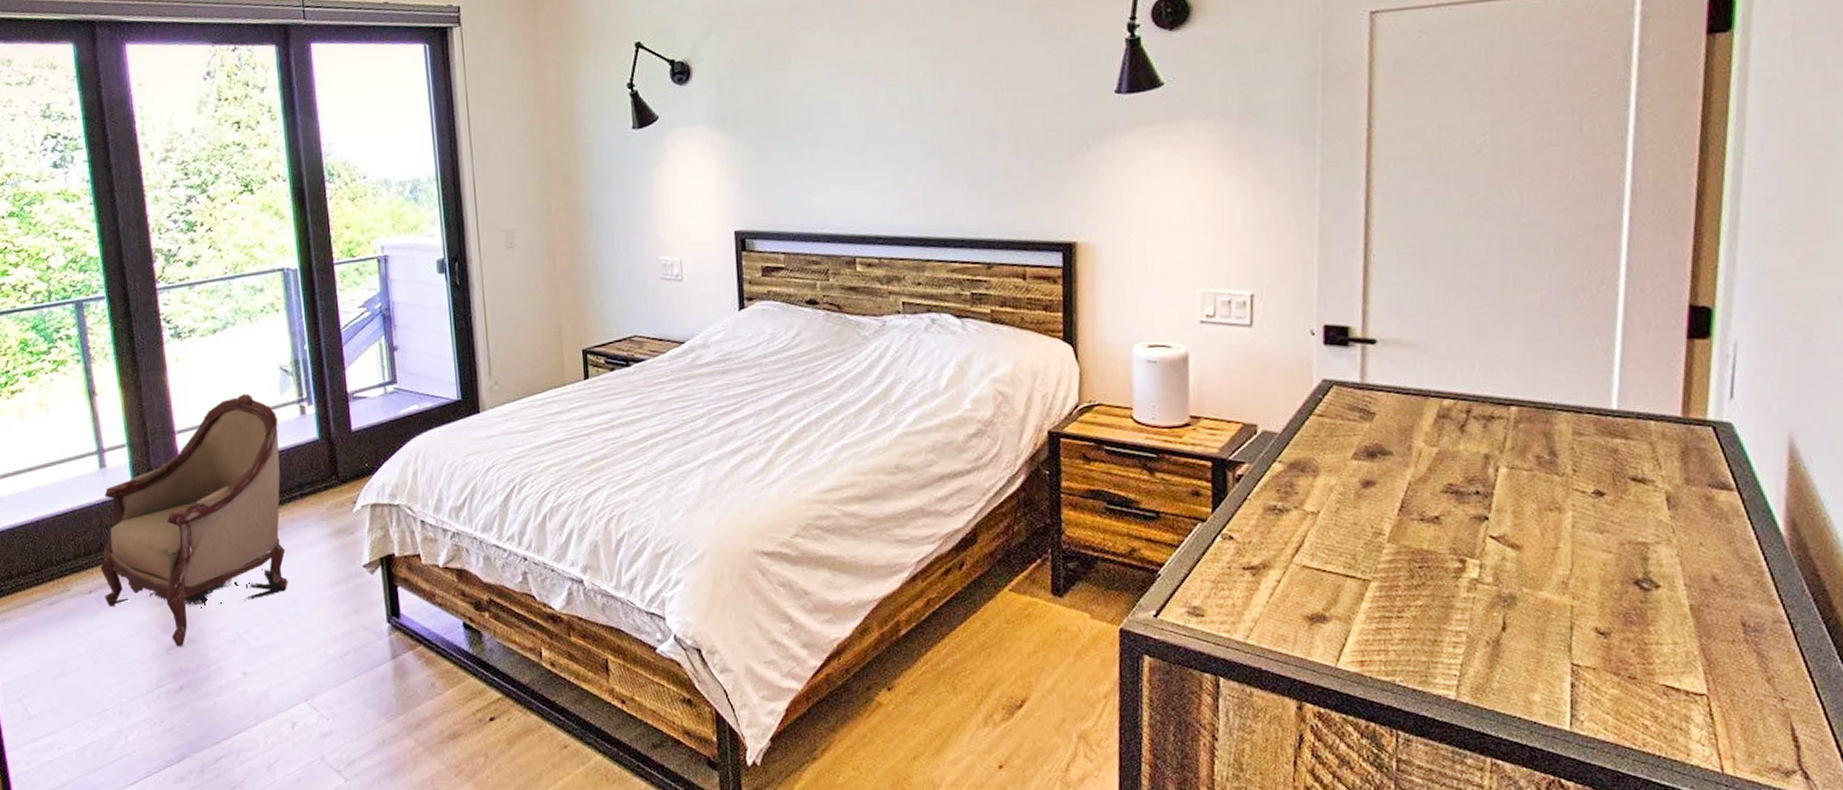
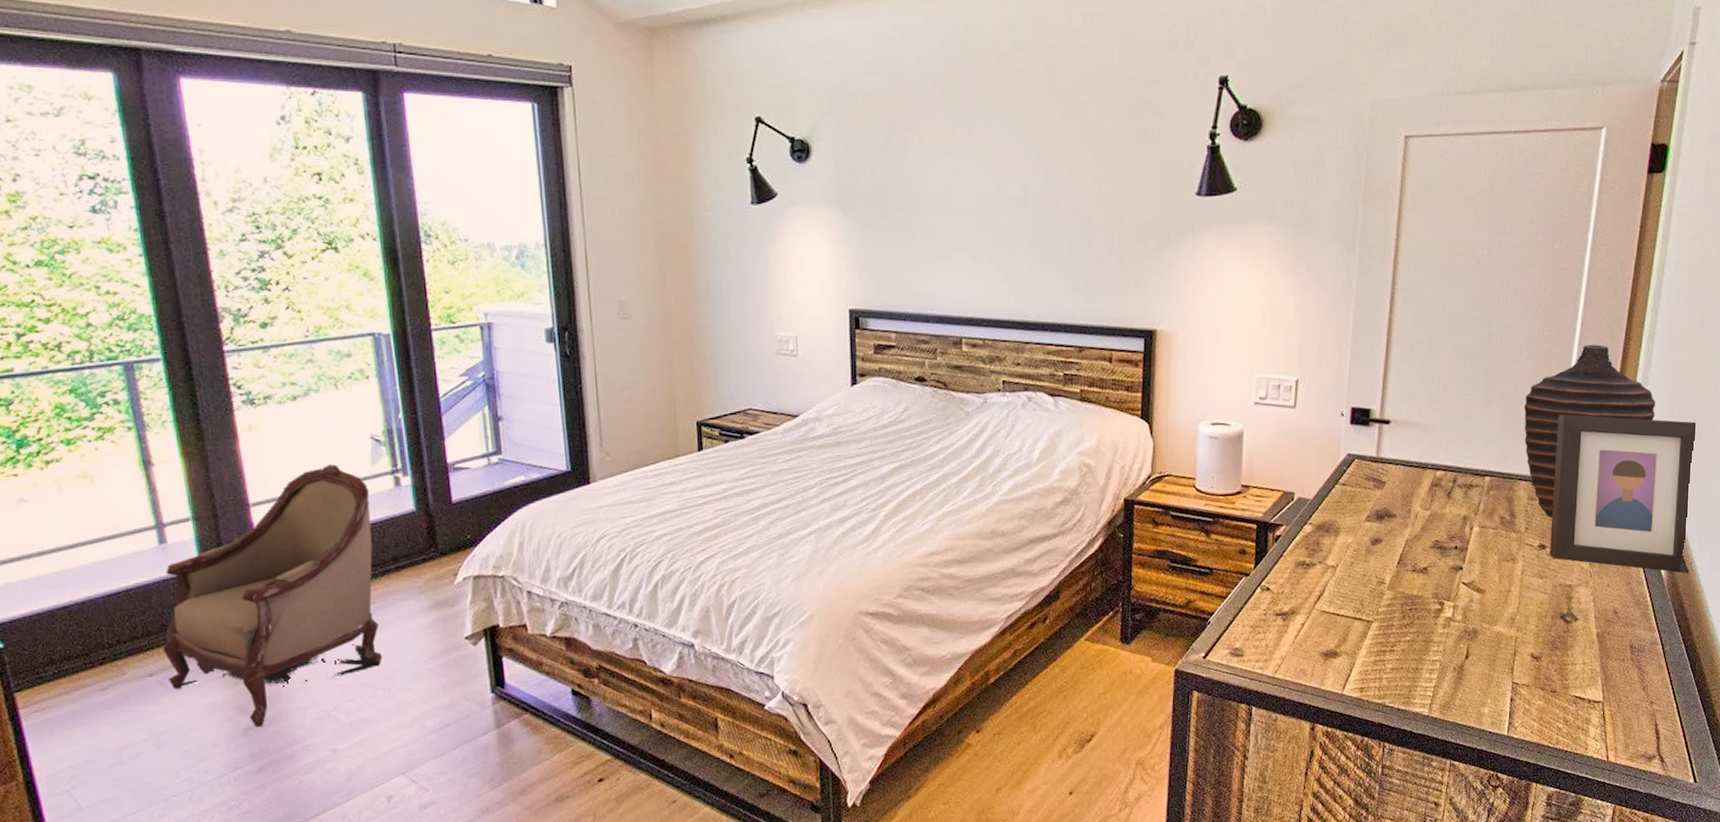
decorative vase: none [1558,243,1749,459] -> present [1524,345,1655,519]
picture frame: none [1607,329,1825,533] -> present [1550,414,1696,574]

